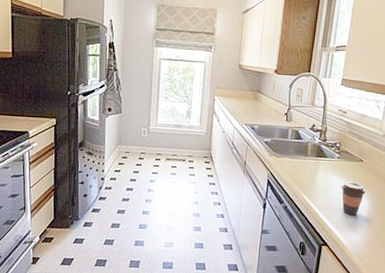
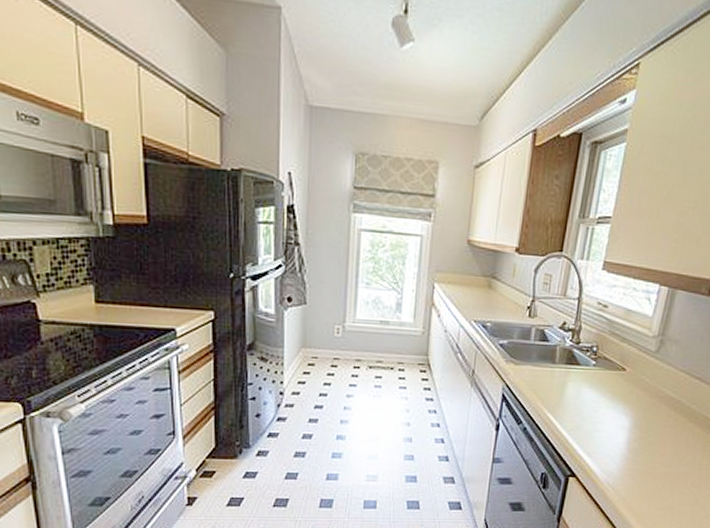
coffee cup: present [341,182,366,215] -> none [596,396,628,439]

